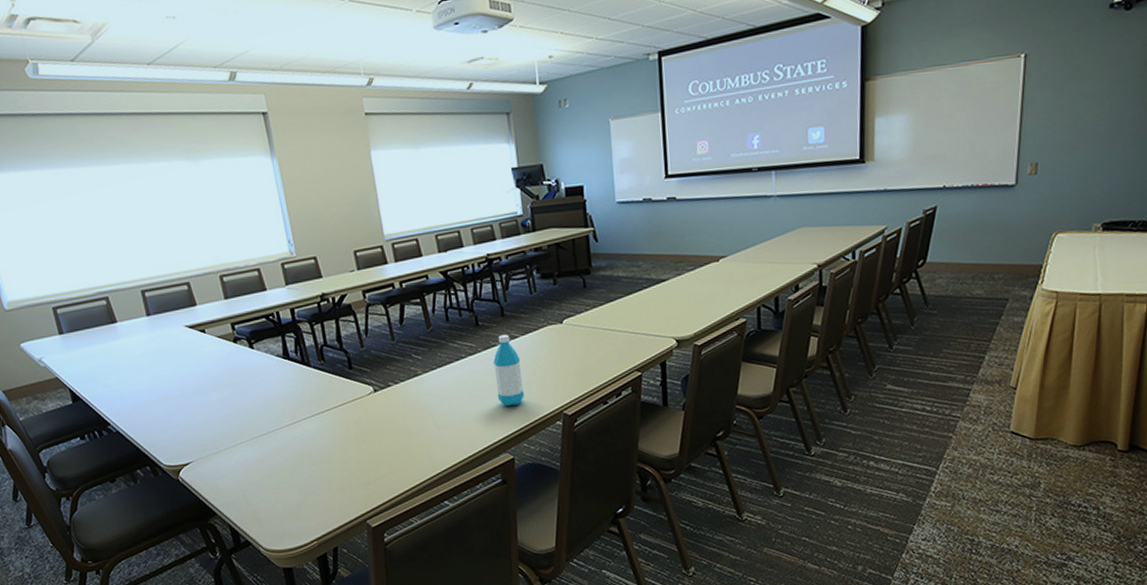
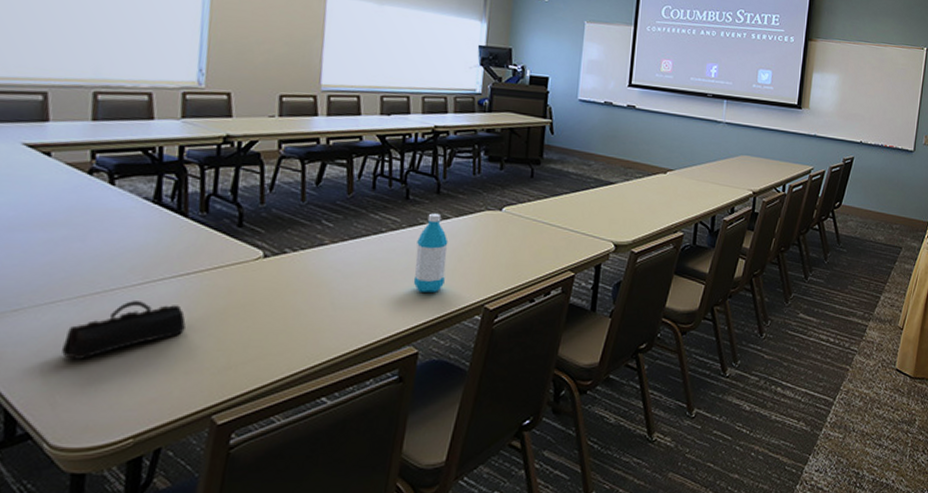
pencil case: none [252,437,331,485] -> present [62,301,186,359]

